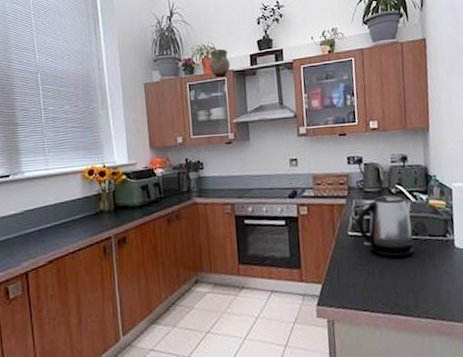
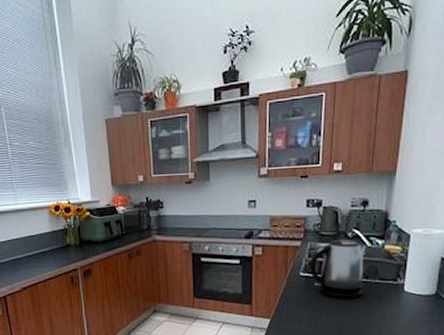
ceramic jug: present [208,48,231,78] -> none [171,81,193,114]

